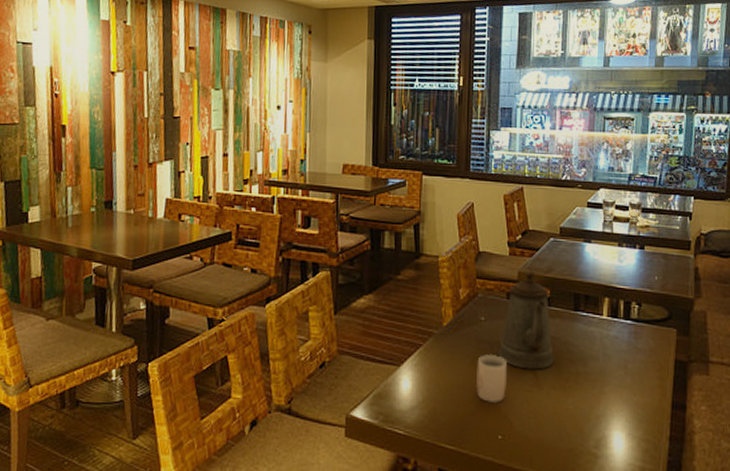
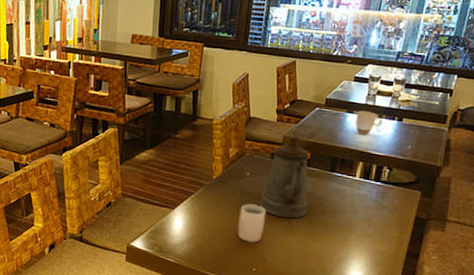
mug: none [594,239,623,268] -> present [355,111,382,136]

